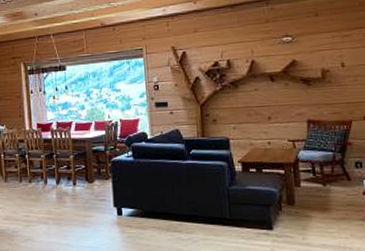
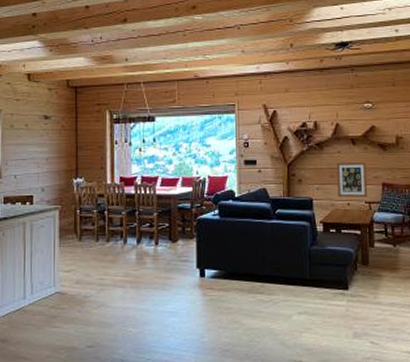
wall art: none [254,99,290,136] -> present [337,162,367,198]

